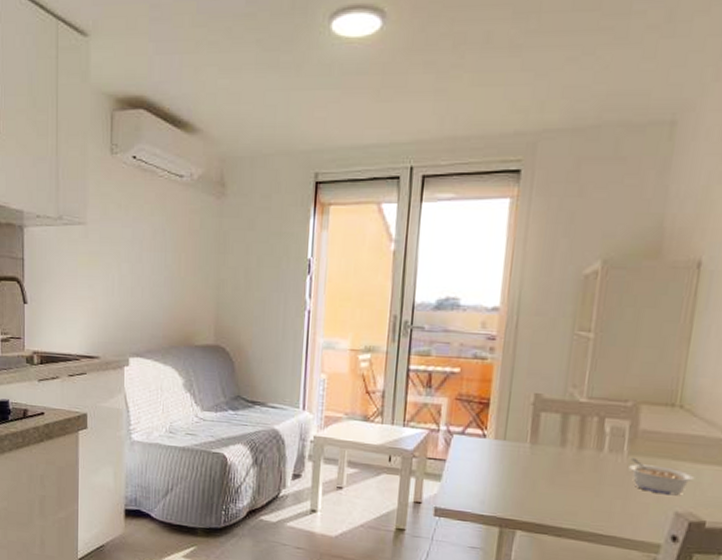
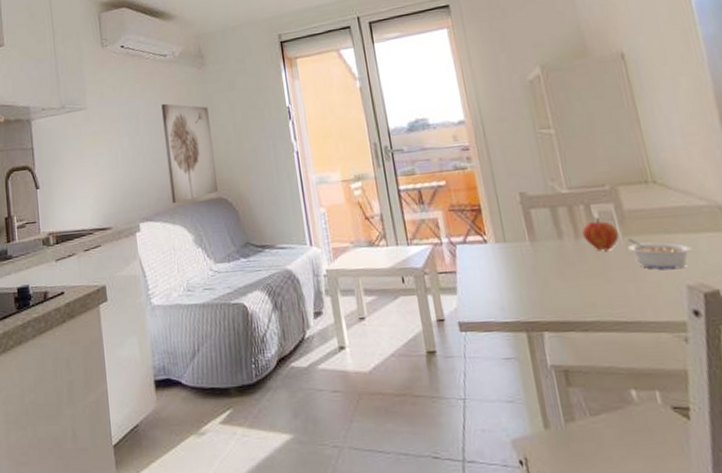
wall art: none [166,232,221,344] -> present [161,103,219,204]
fruit: none [587,431,625,466] -> present [582,217,619,252]

